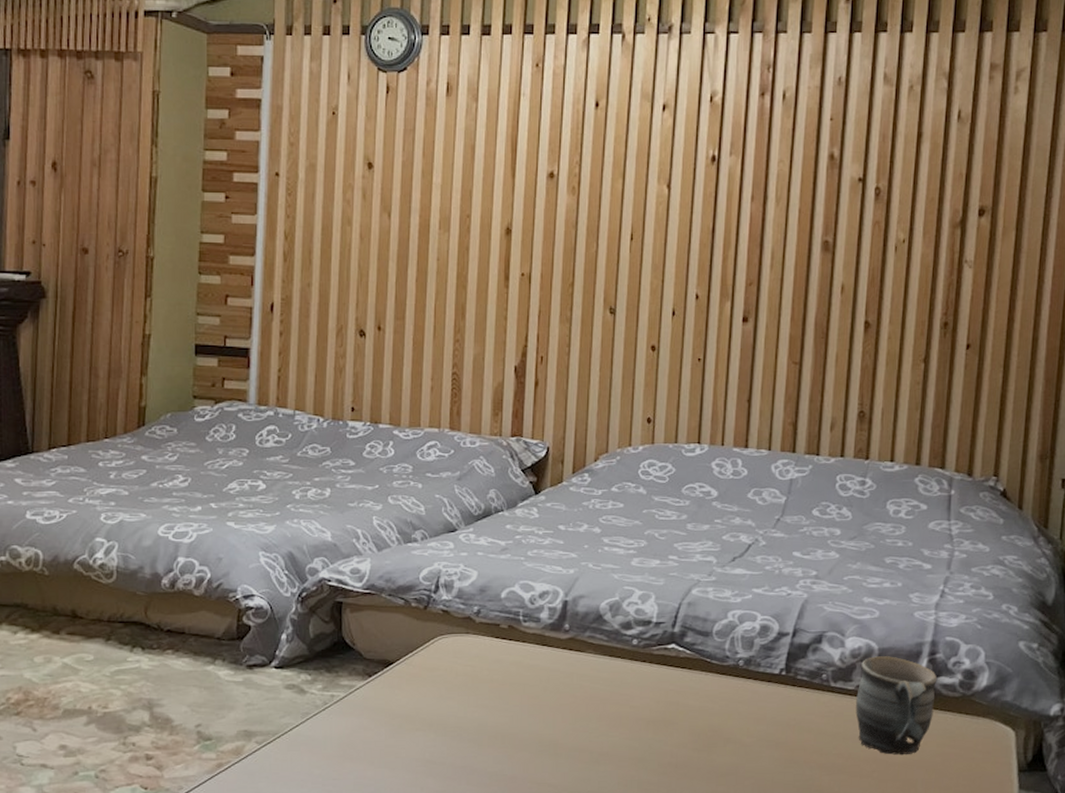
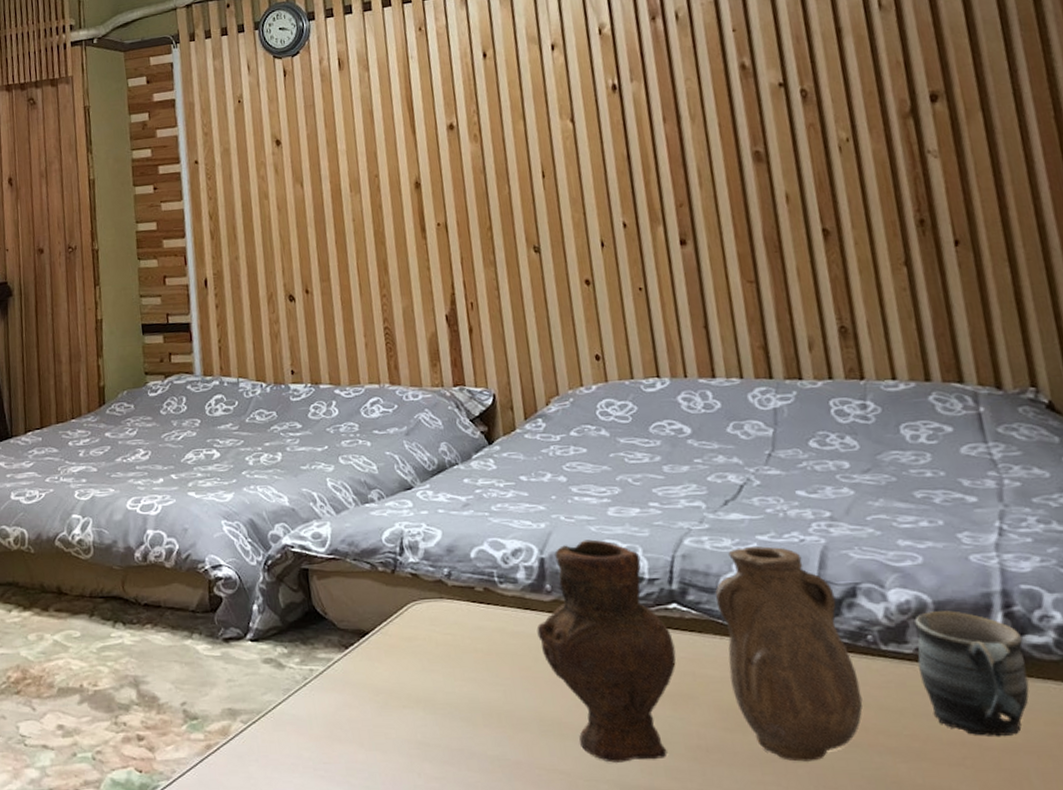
vase: none [550,586,808,777] -> present [536,539,863,763]

